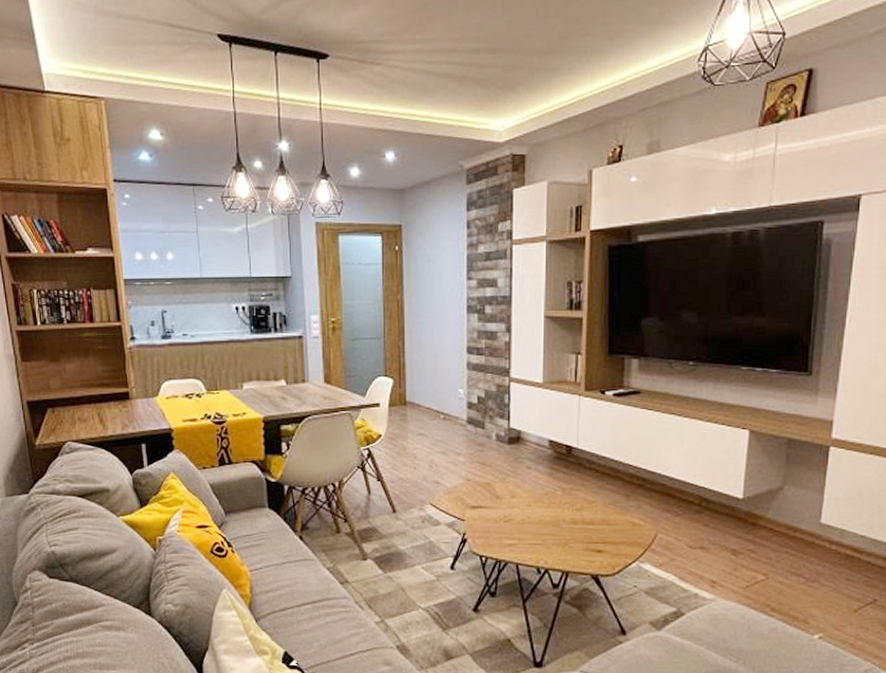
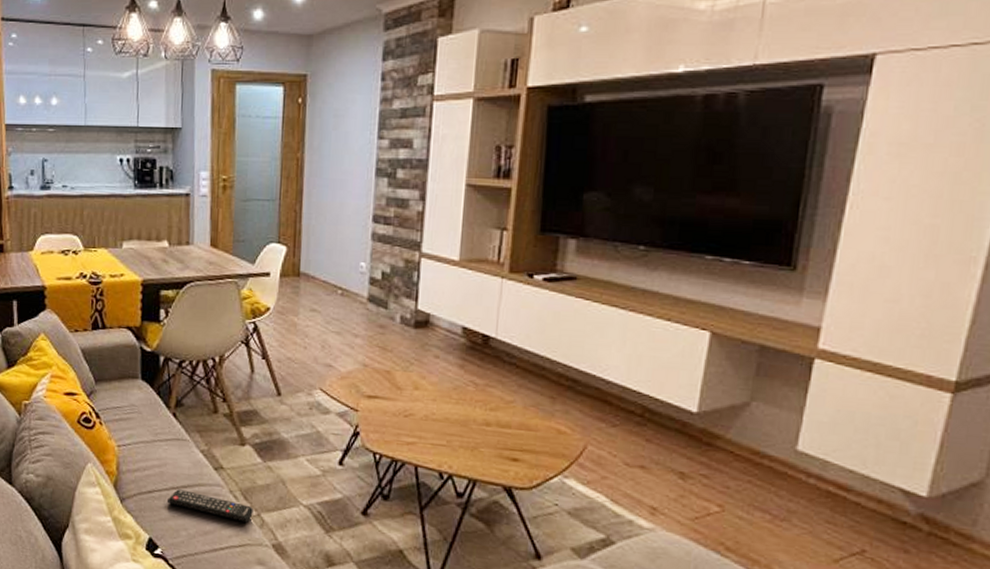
remote control: none [299,605,378,629] -> present [168,489,253,523]

